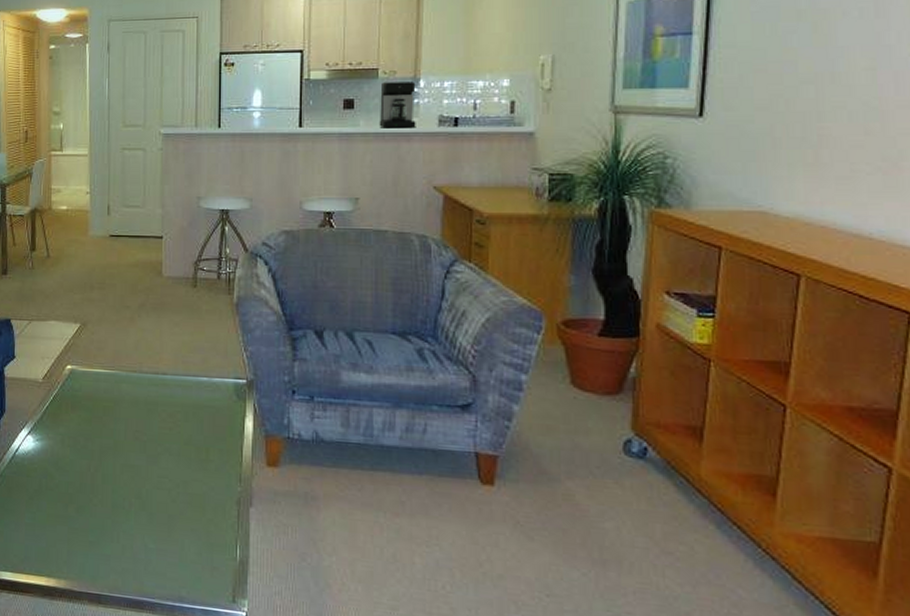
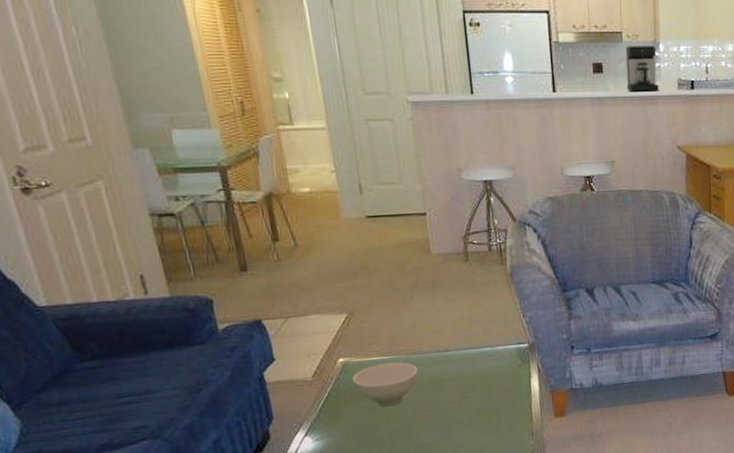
bowl: none [75,377,135,421] -> present [352,362,418,407]

